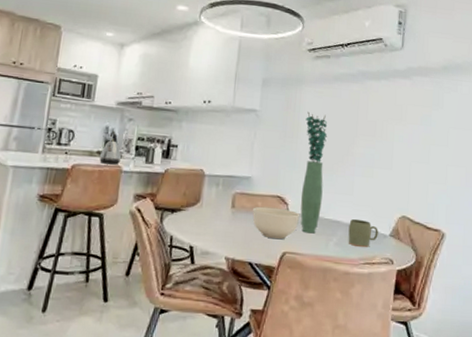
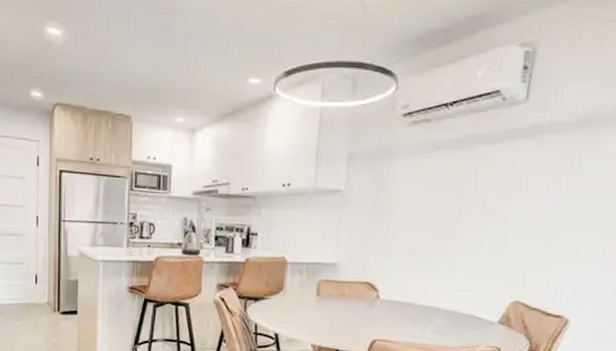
bowl: present [252,206,300,240] -> none [339,293,392,327]
vase: present [300,111,328,234] -> none [392,188,426,321]
mug: present [348,218,378,247] -> none [447,304,484,335]

